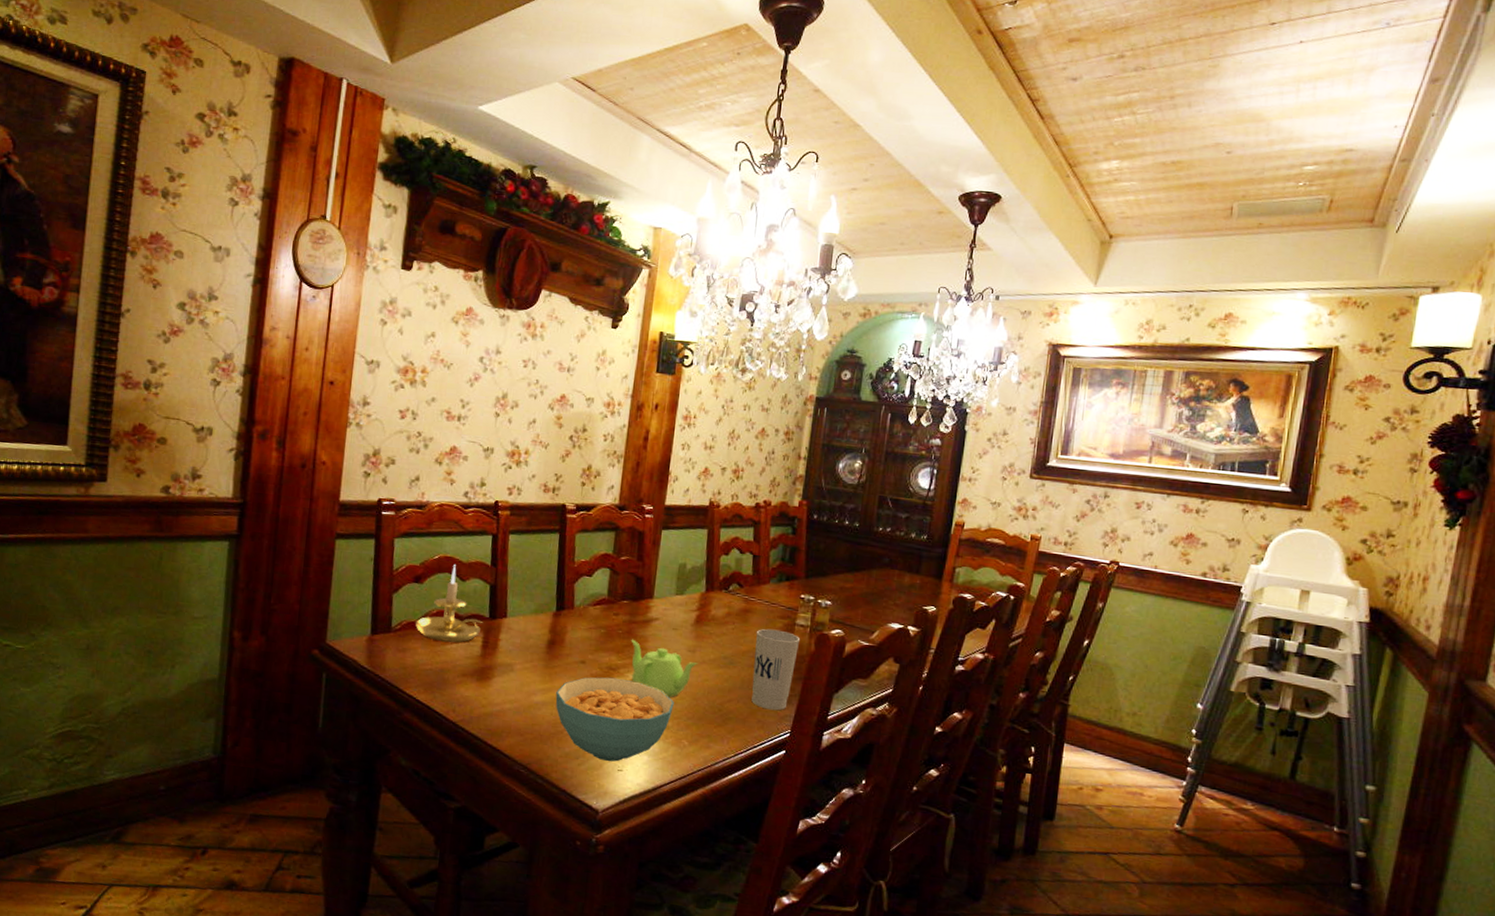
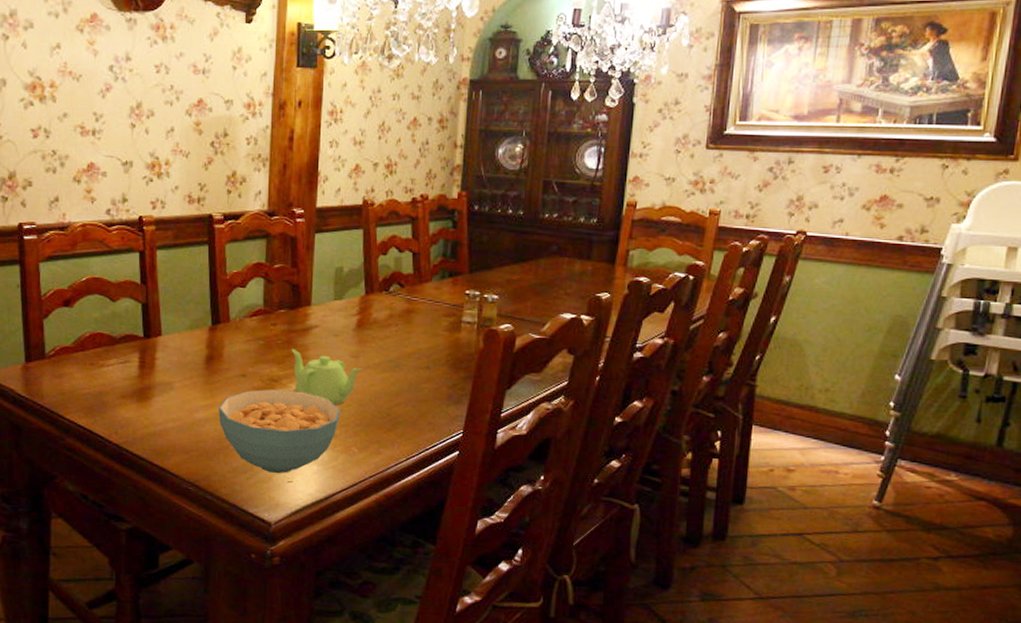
candle holder: present [415,565,484,643] -> none [68,285,138,365]
cup: present [751,628,801,711] -> none [420,328,468,412]

